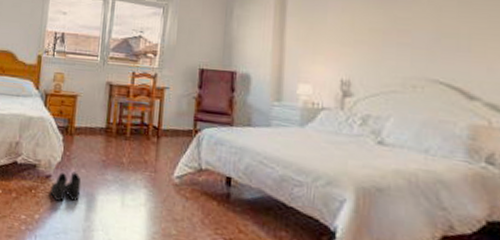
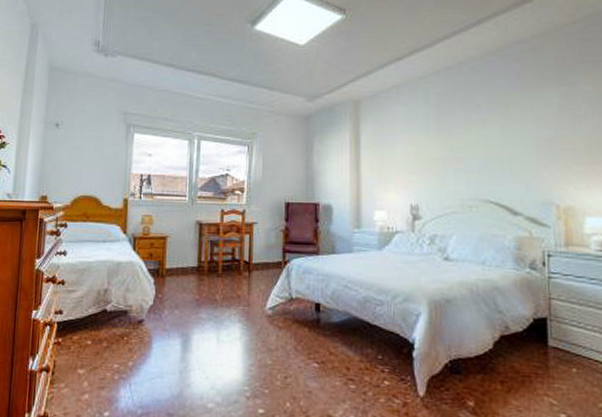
boots: present [50,172,82,202] -> none [143,314,176,345]

